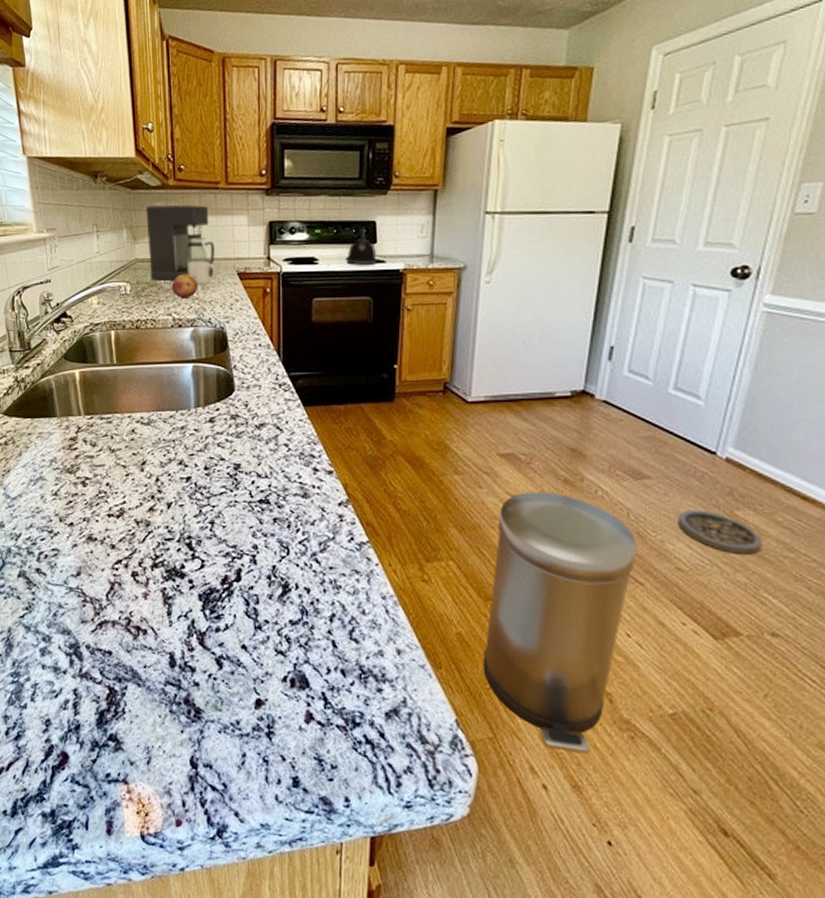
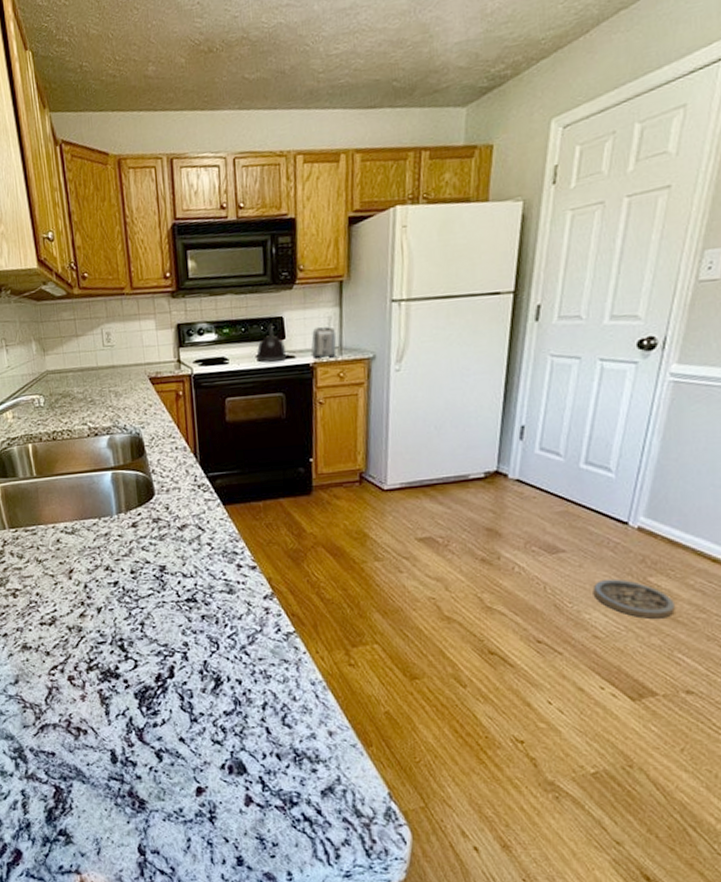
coffee maker: present [146,205,216,281] -> none [53,312,128,391]
fruit: present [171,274,198,299] -> none [84,382,111,407]
mug: present [187,261,216,284] -> none [99,368,128,392]
toaster: none [401,233,428,265] -> present [310,326,336,358]
pedal bin: present [483,491,637,753] -> none [411,572,555,815]

